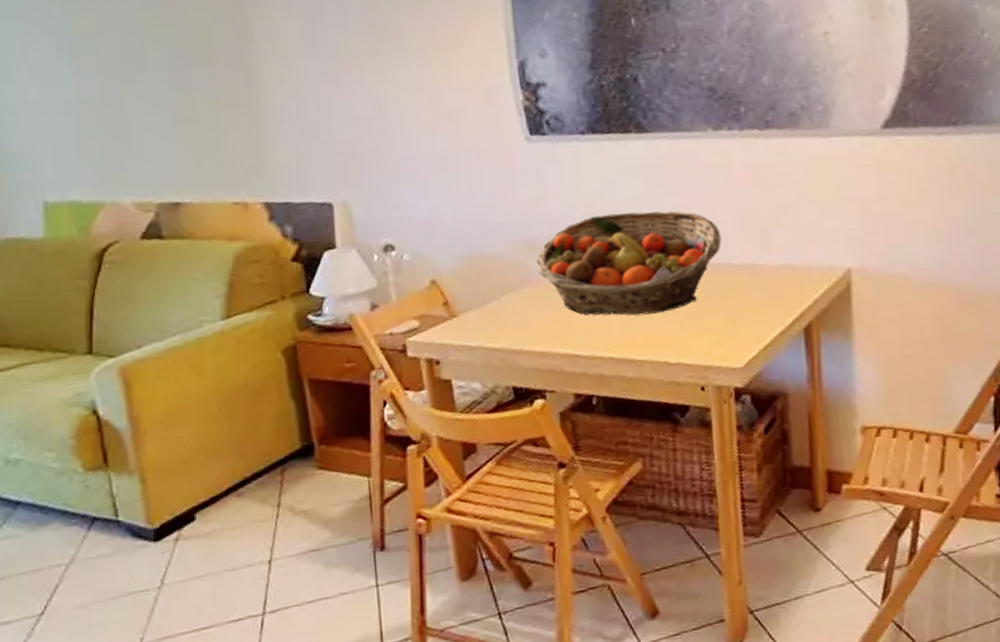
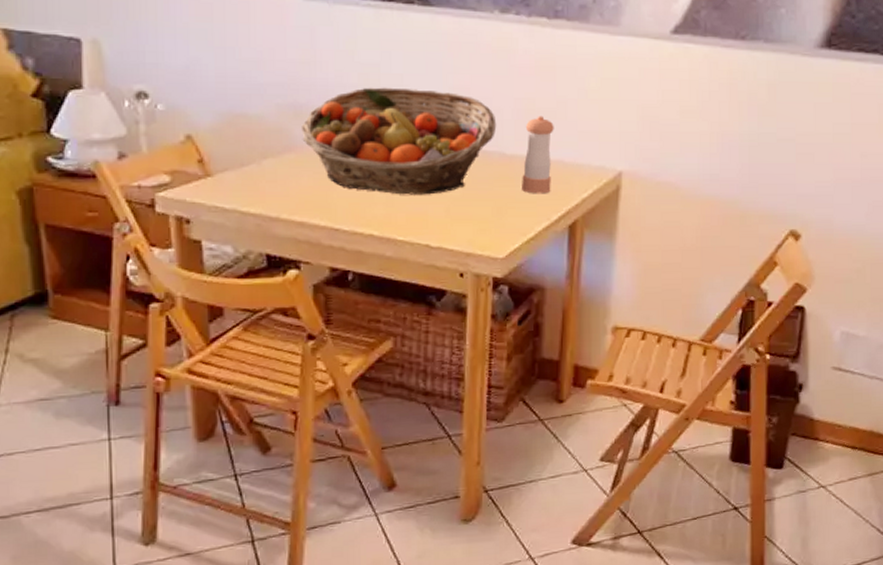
pepper shaker: none [749,223,782,301] -> present [522,116,554,194]

